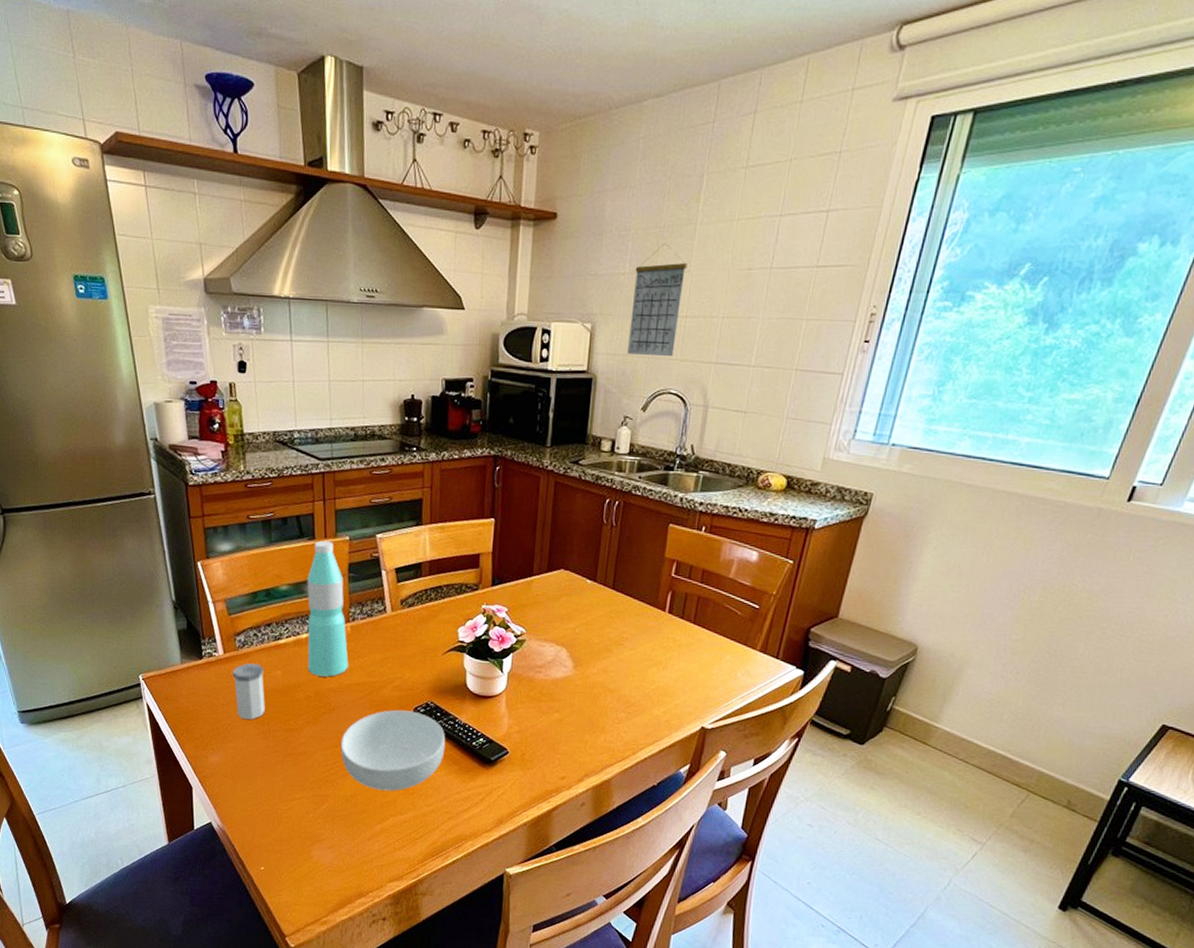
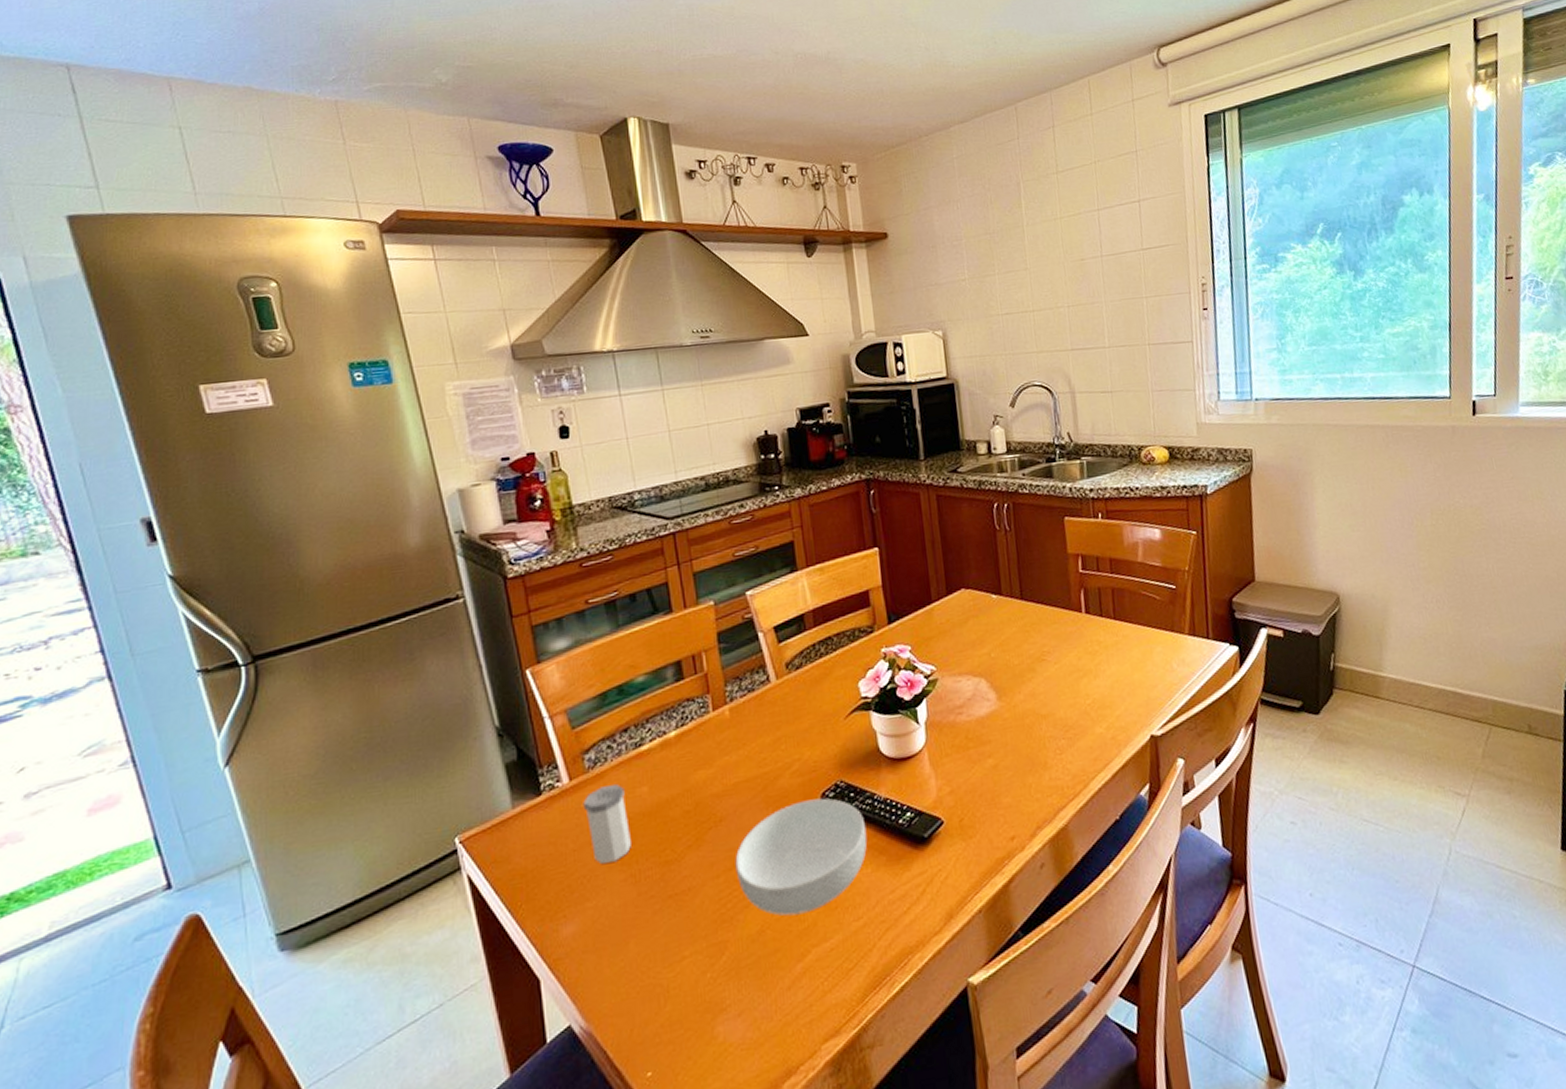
water bottle: present [307,540,349,677] -> none [668,610,733,782]
calendar: present [628,243,687,357] -> none [974,247,1030,354]

